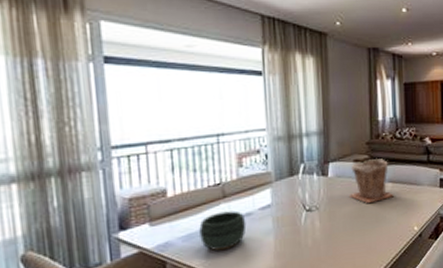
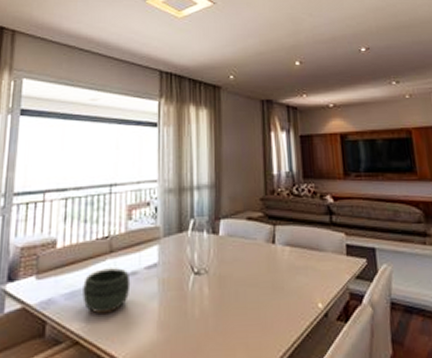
plant pot: present [348,158,395,204] -> none [241,217,294,270]

